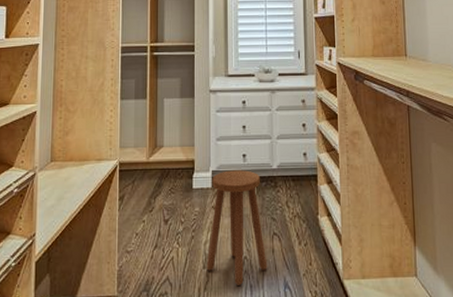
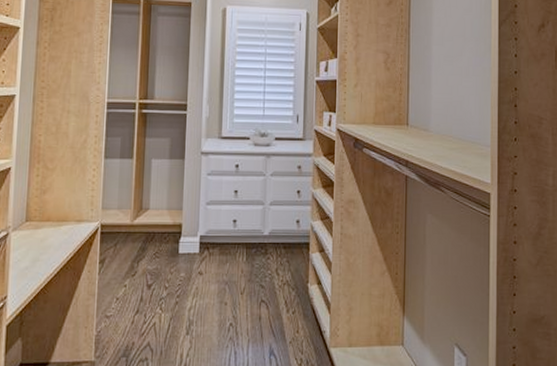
stool: present [206,170,268,285] -> none [189,236,254,352]

